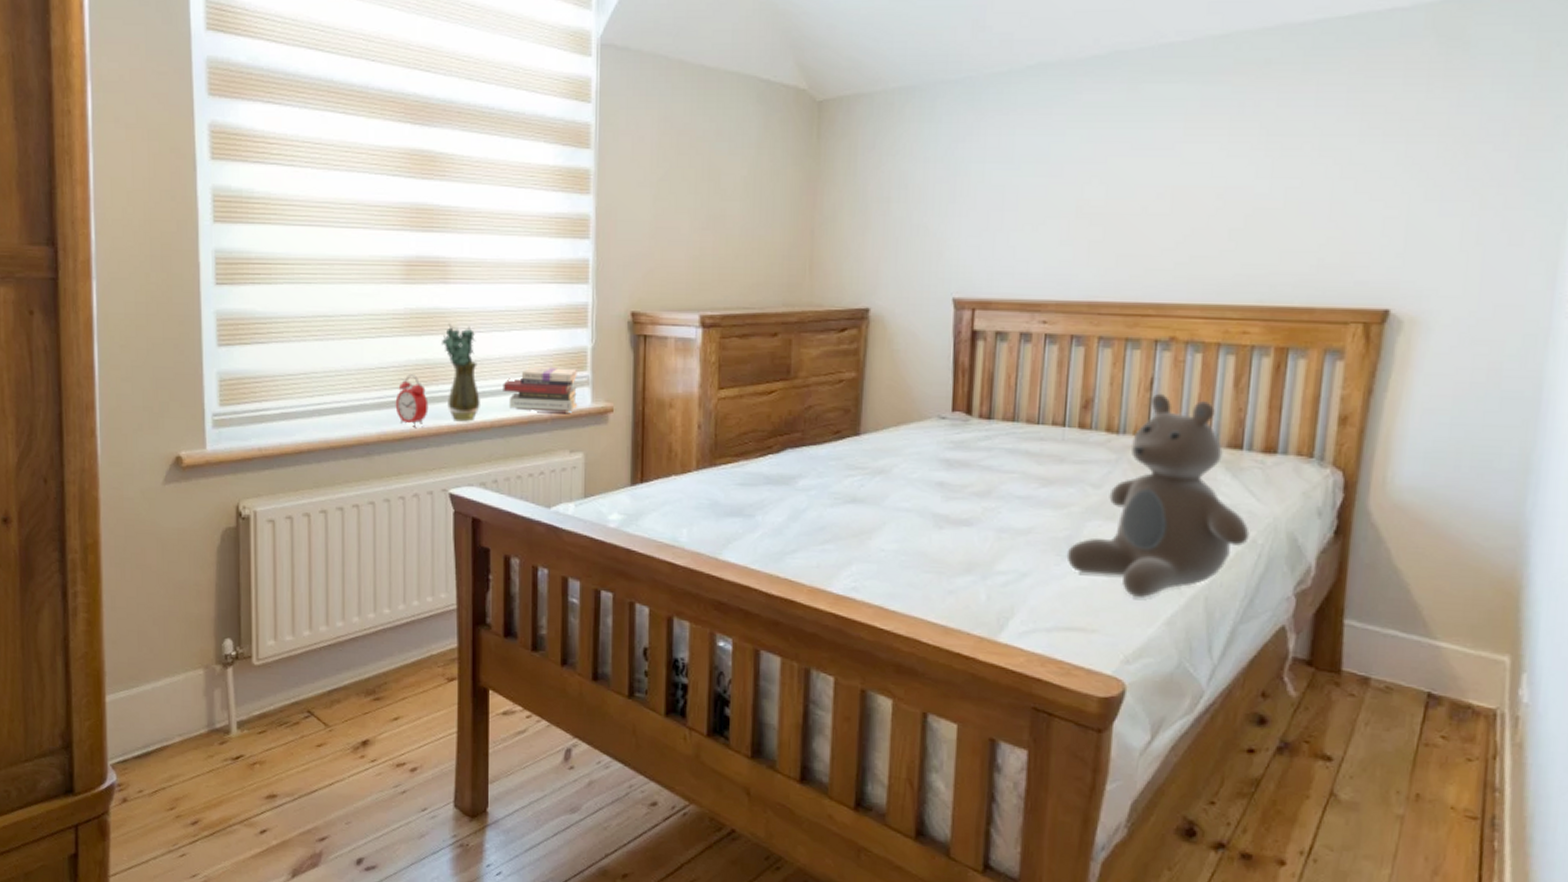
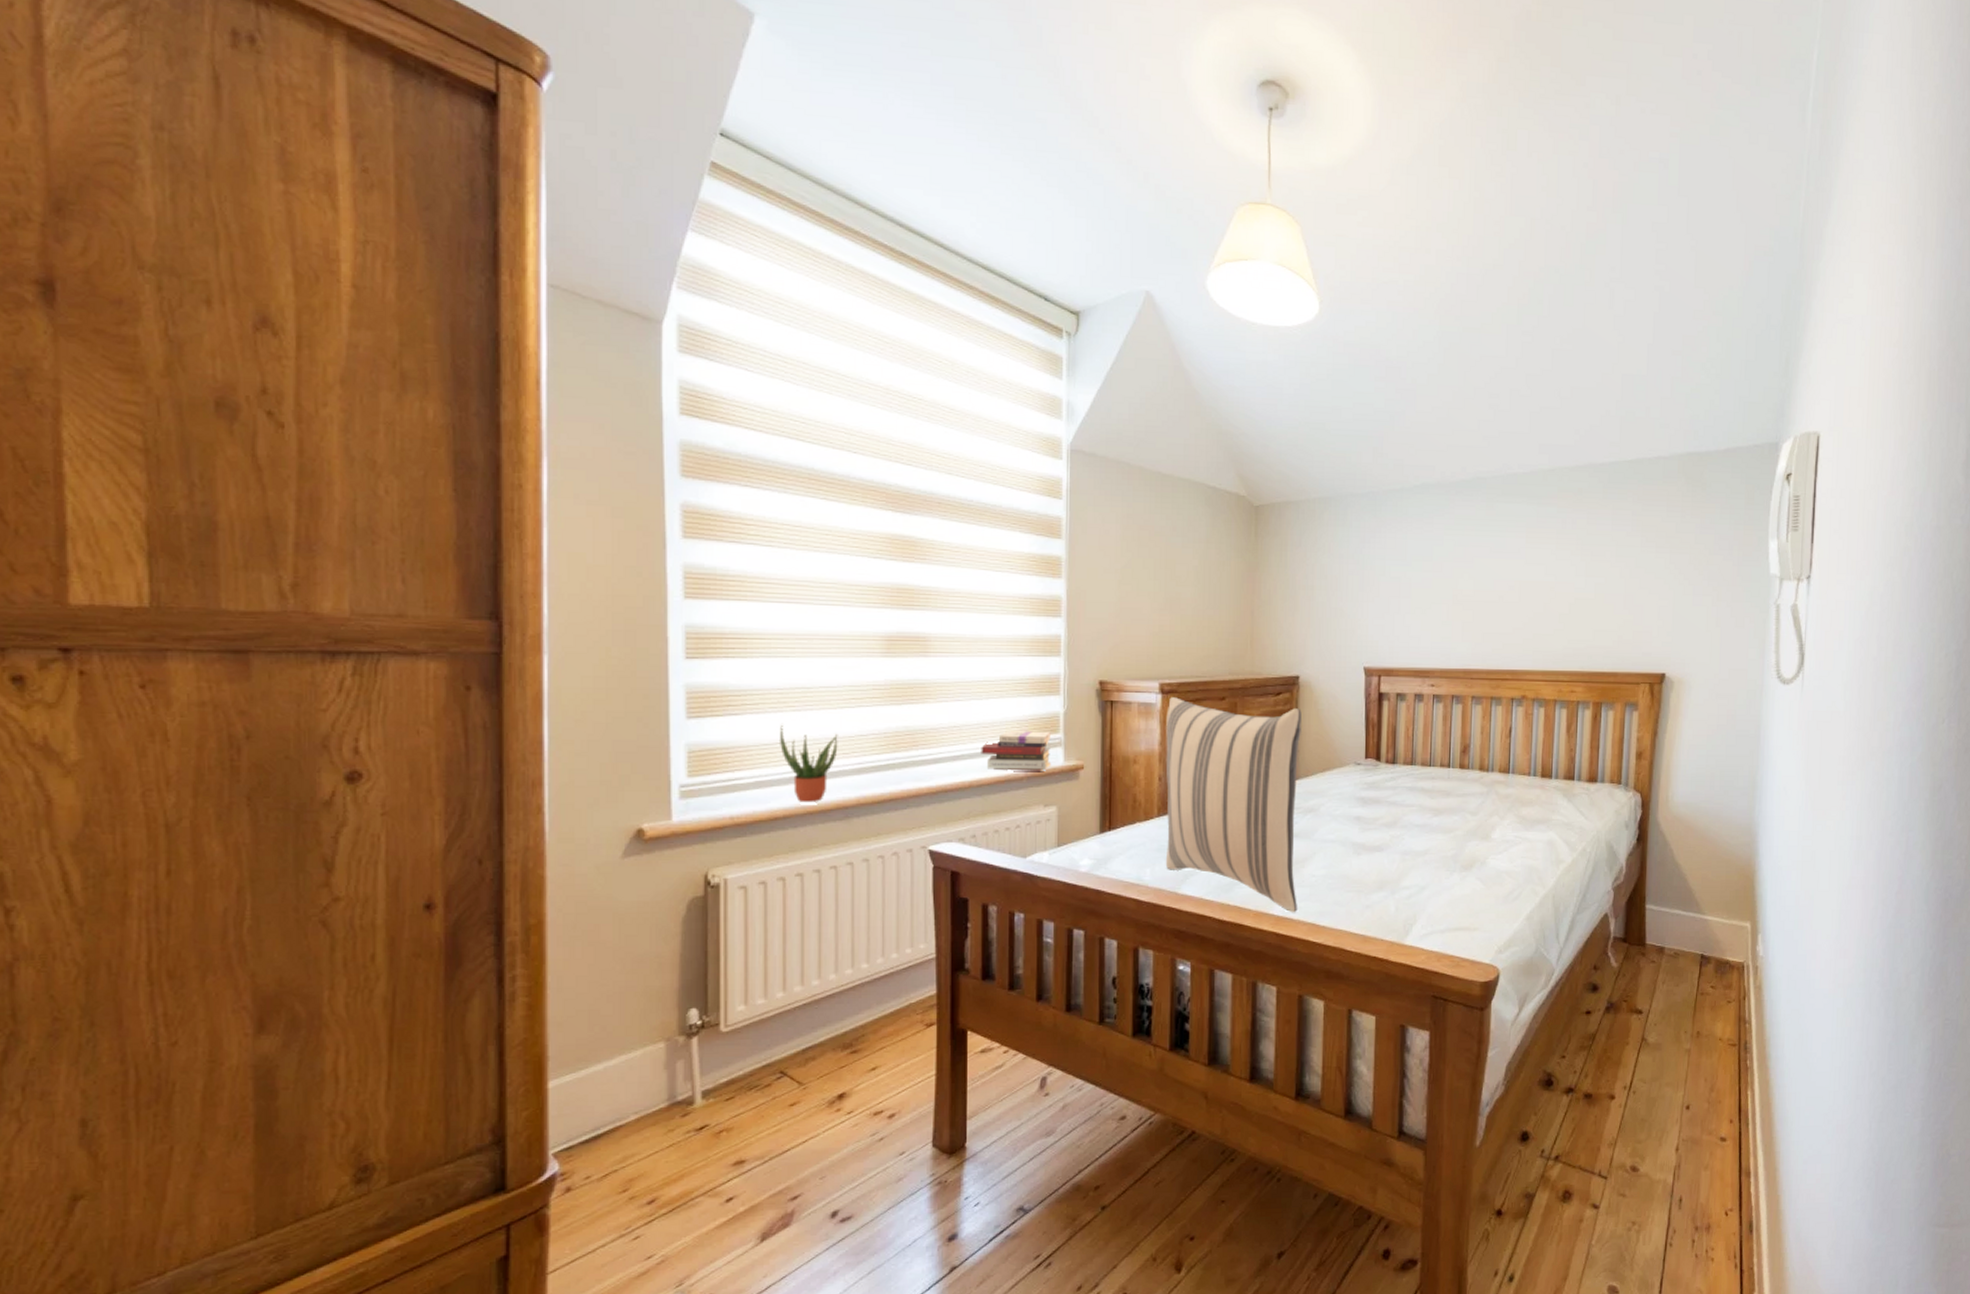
potted plant: none [302,354,359,438] -> present [778,724,838,804]
alarm clock: present [395,374,429,427] -> none [875,741,908,790]
vase: present [442,324,480,422] -> none [922,694,959,783]
pillow: none [704,332,872,593] -> present [1165,697,1302,913]
teddy bear: present [1066,393,1250,597] -> none [1454,739,1581,899]

